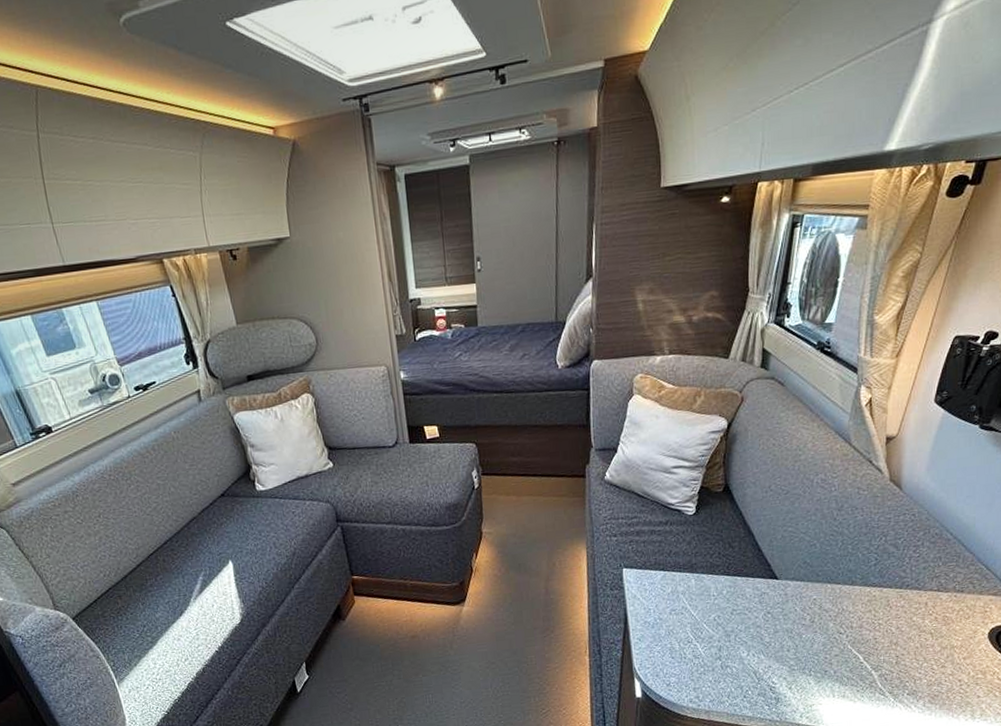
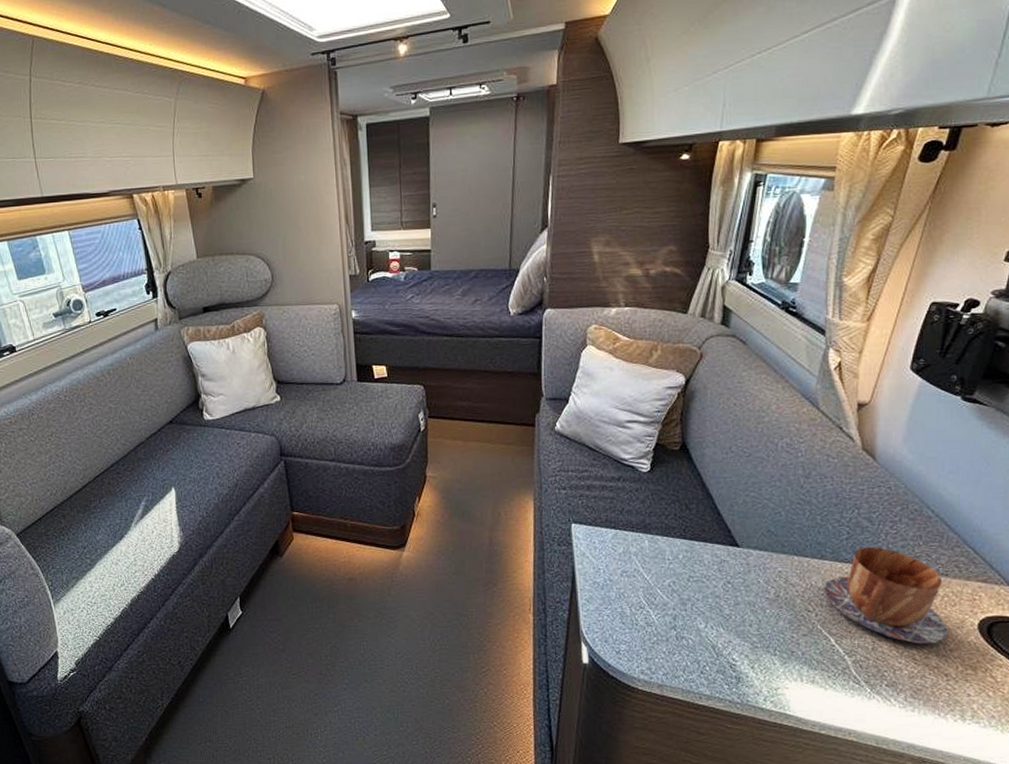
mug: none [854,570,962,655] -> present [824,547,948,644]

